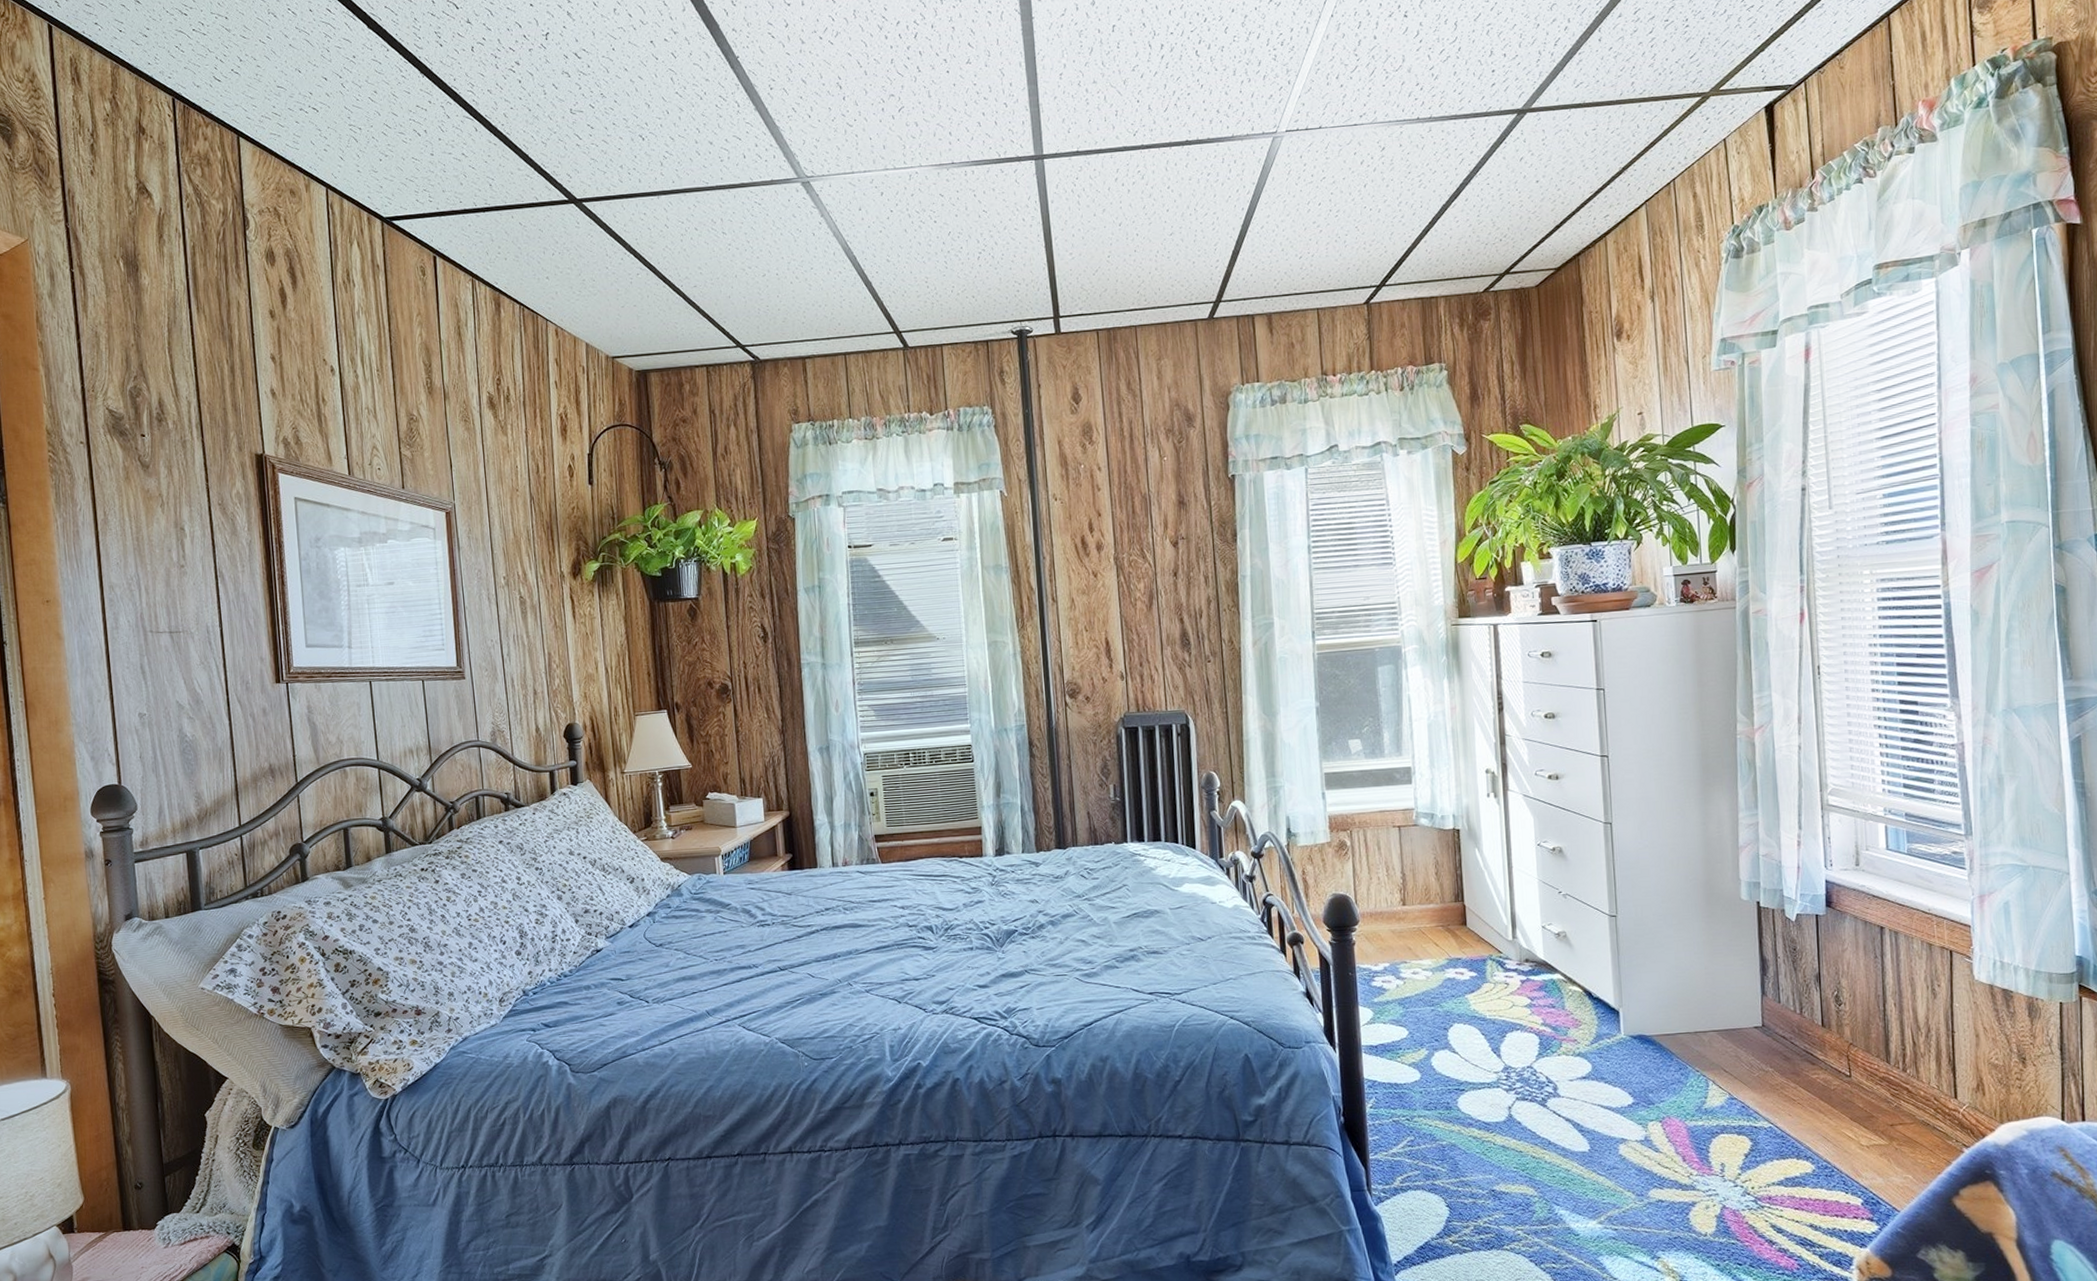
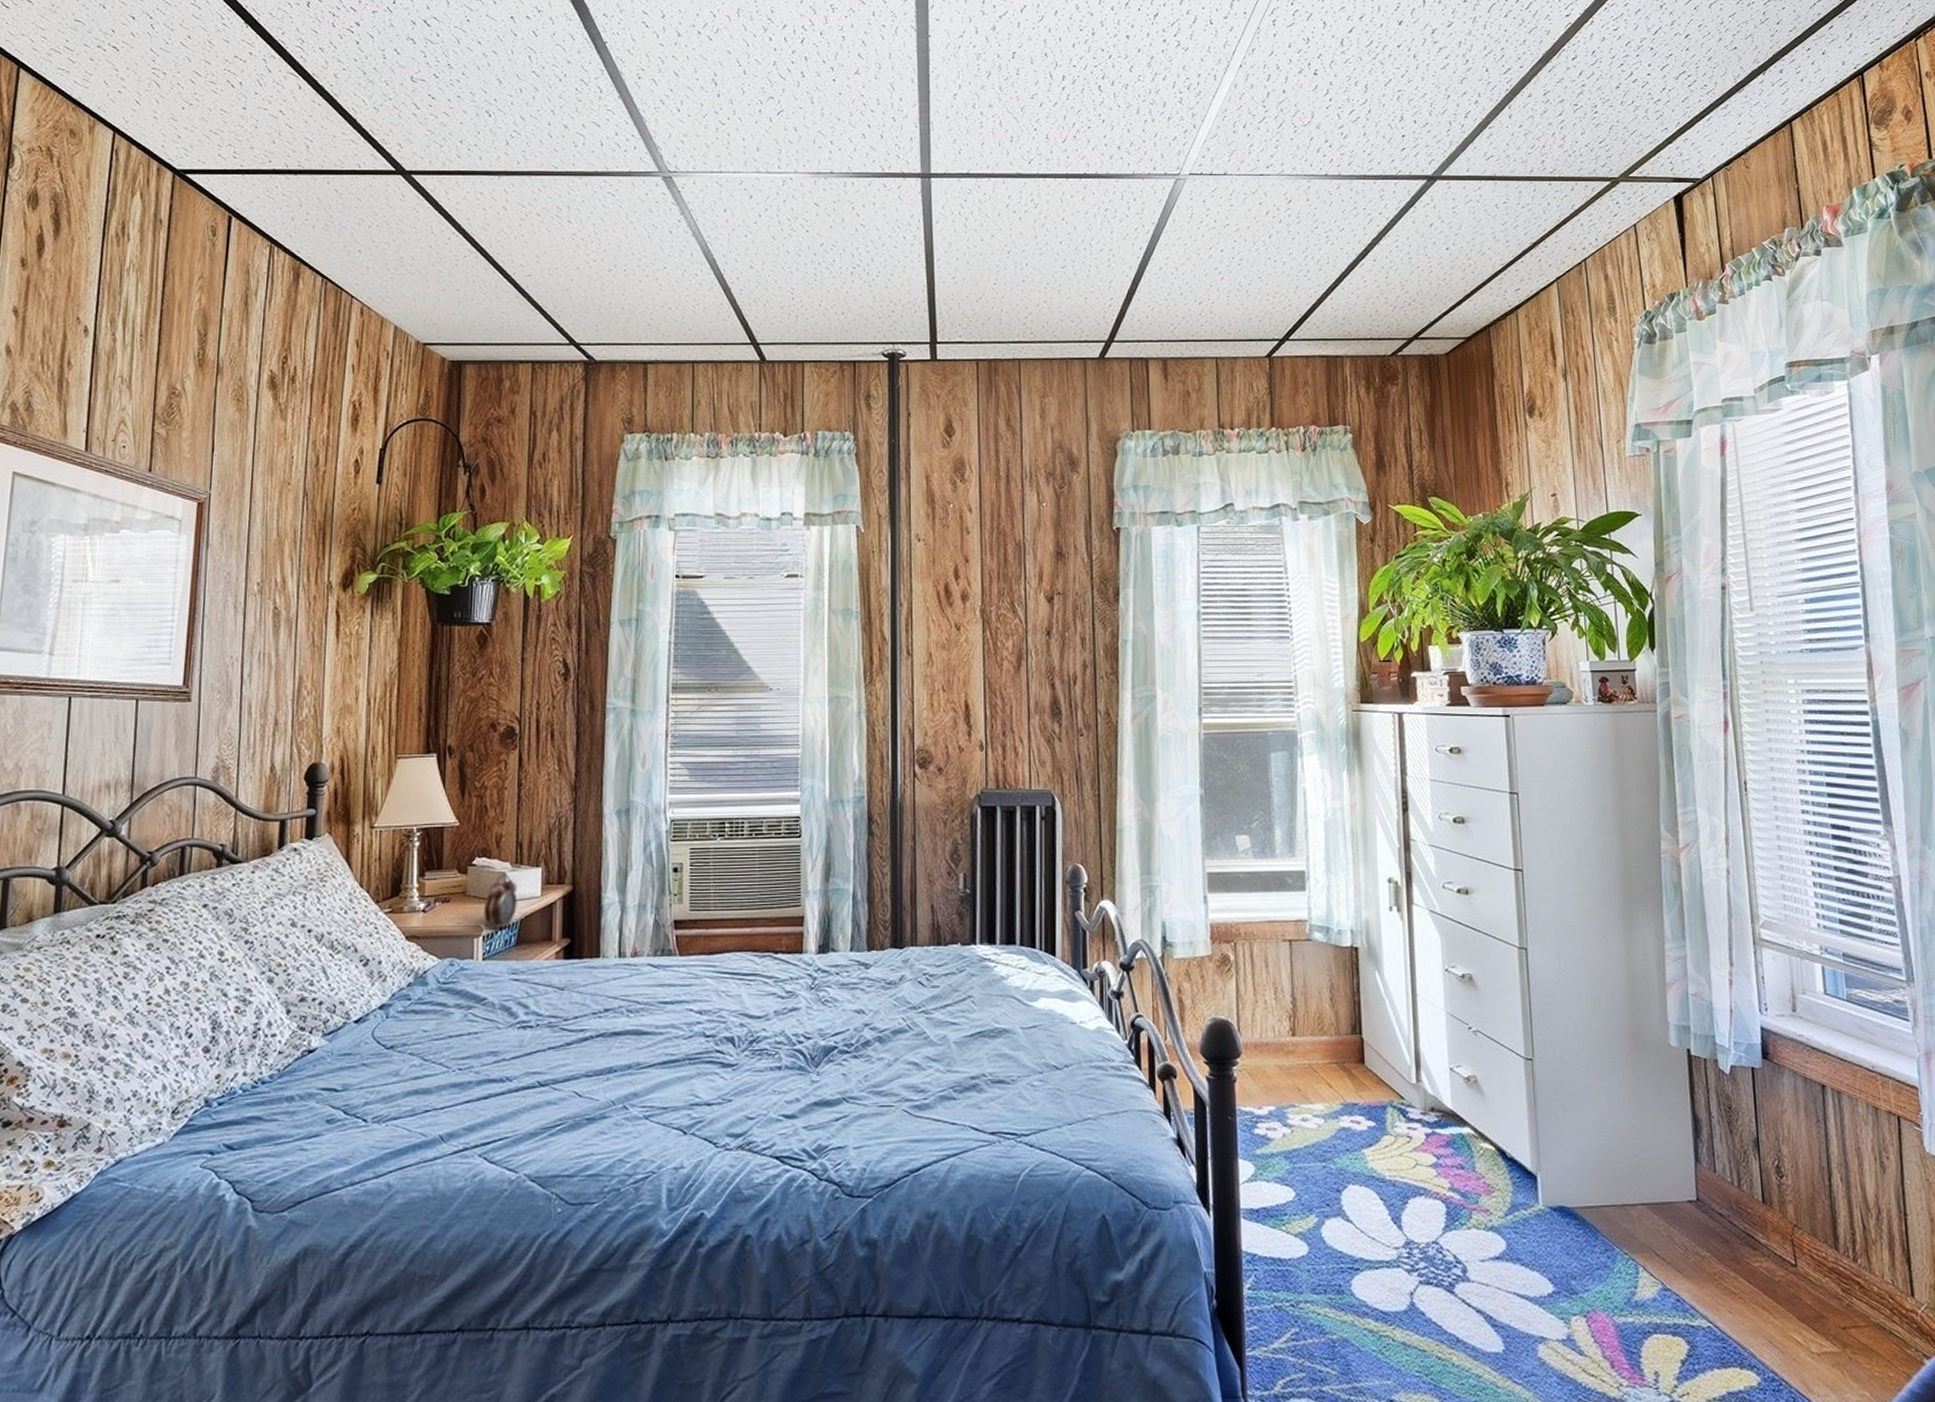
alarm clock: none [720,805,747,850] -> present [484,874,518,931]

